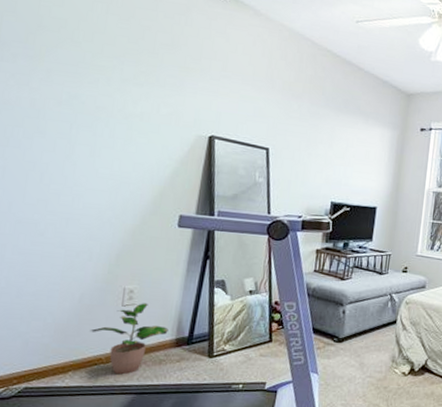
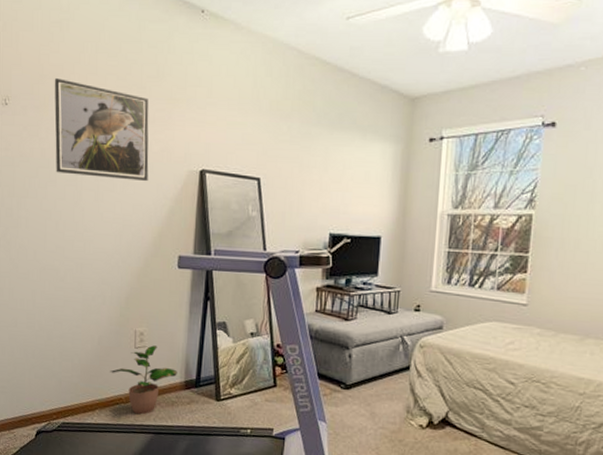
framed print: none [46,31,160,142] -> present [54,78,149,182]

